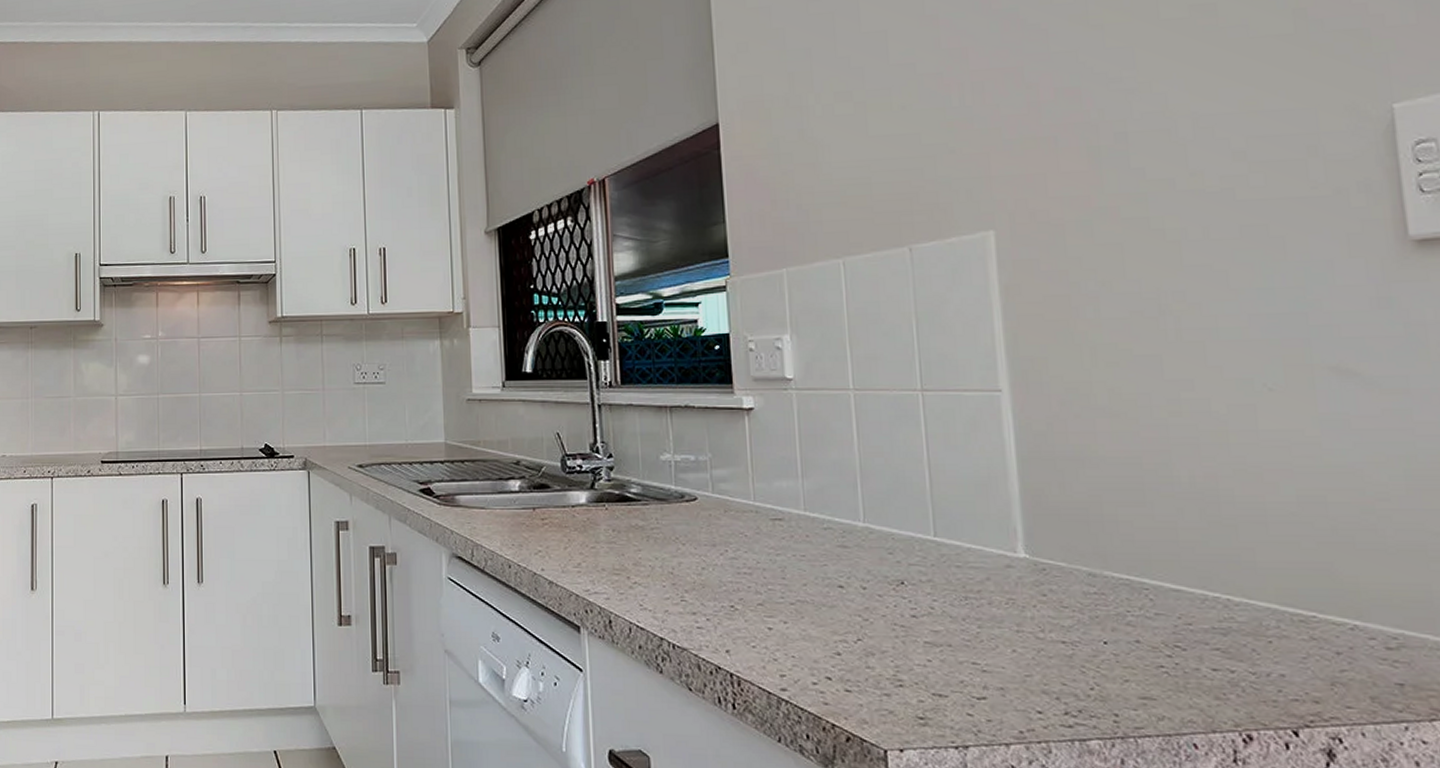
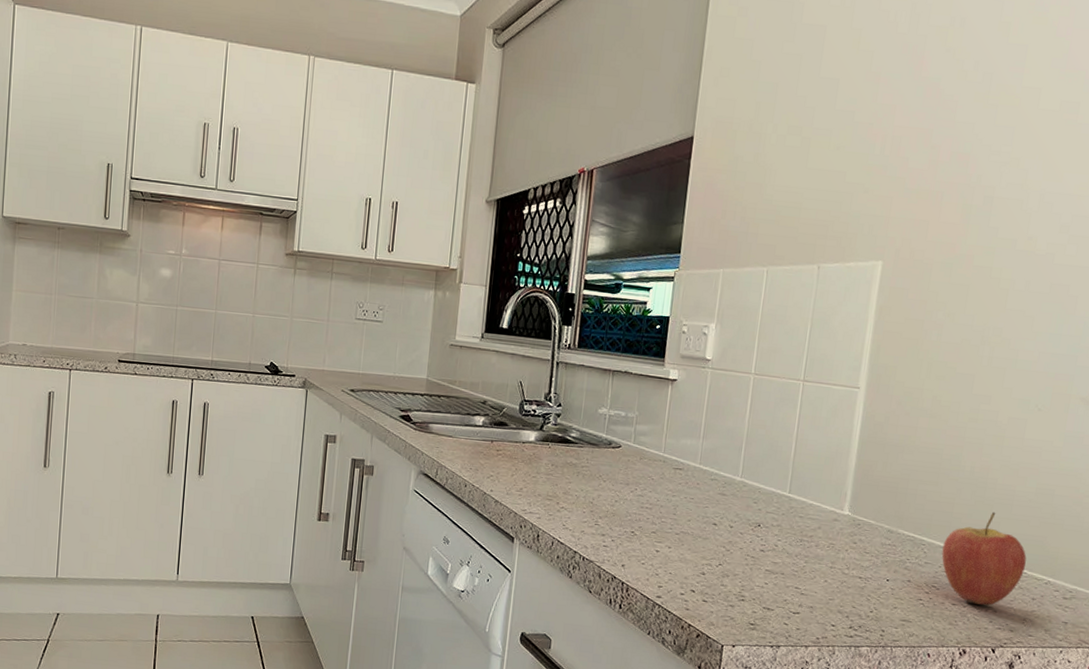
fruit: none [1176,534,1312,668] -> present [941,511,1027,606]

